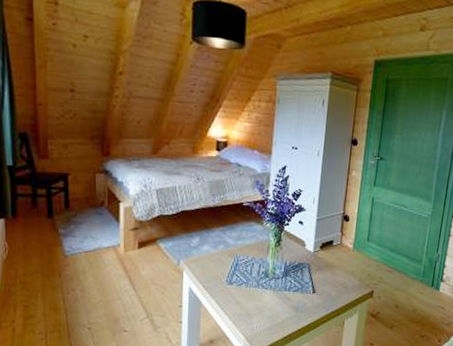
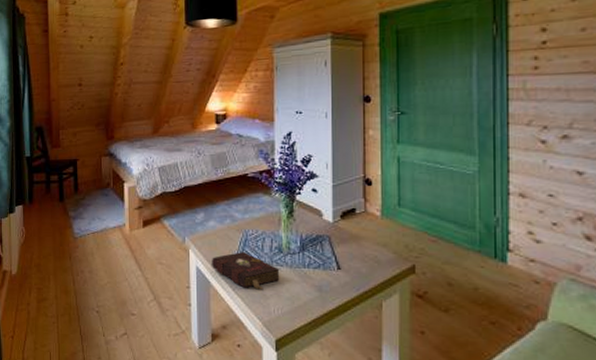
book: none [204,274,265,310] -> present [212,251,280,290]

